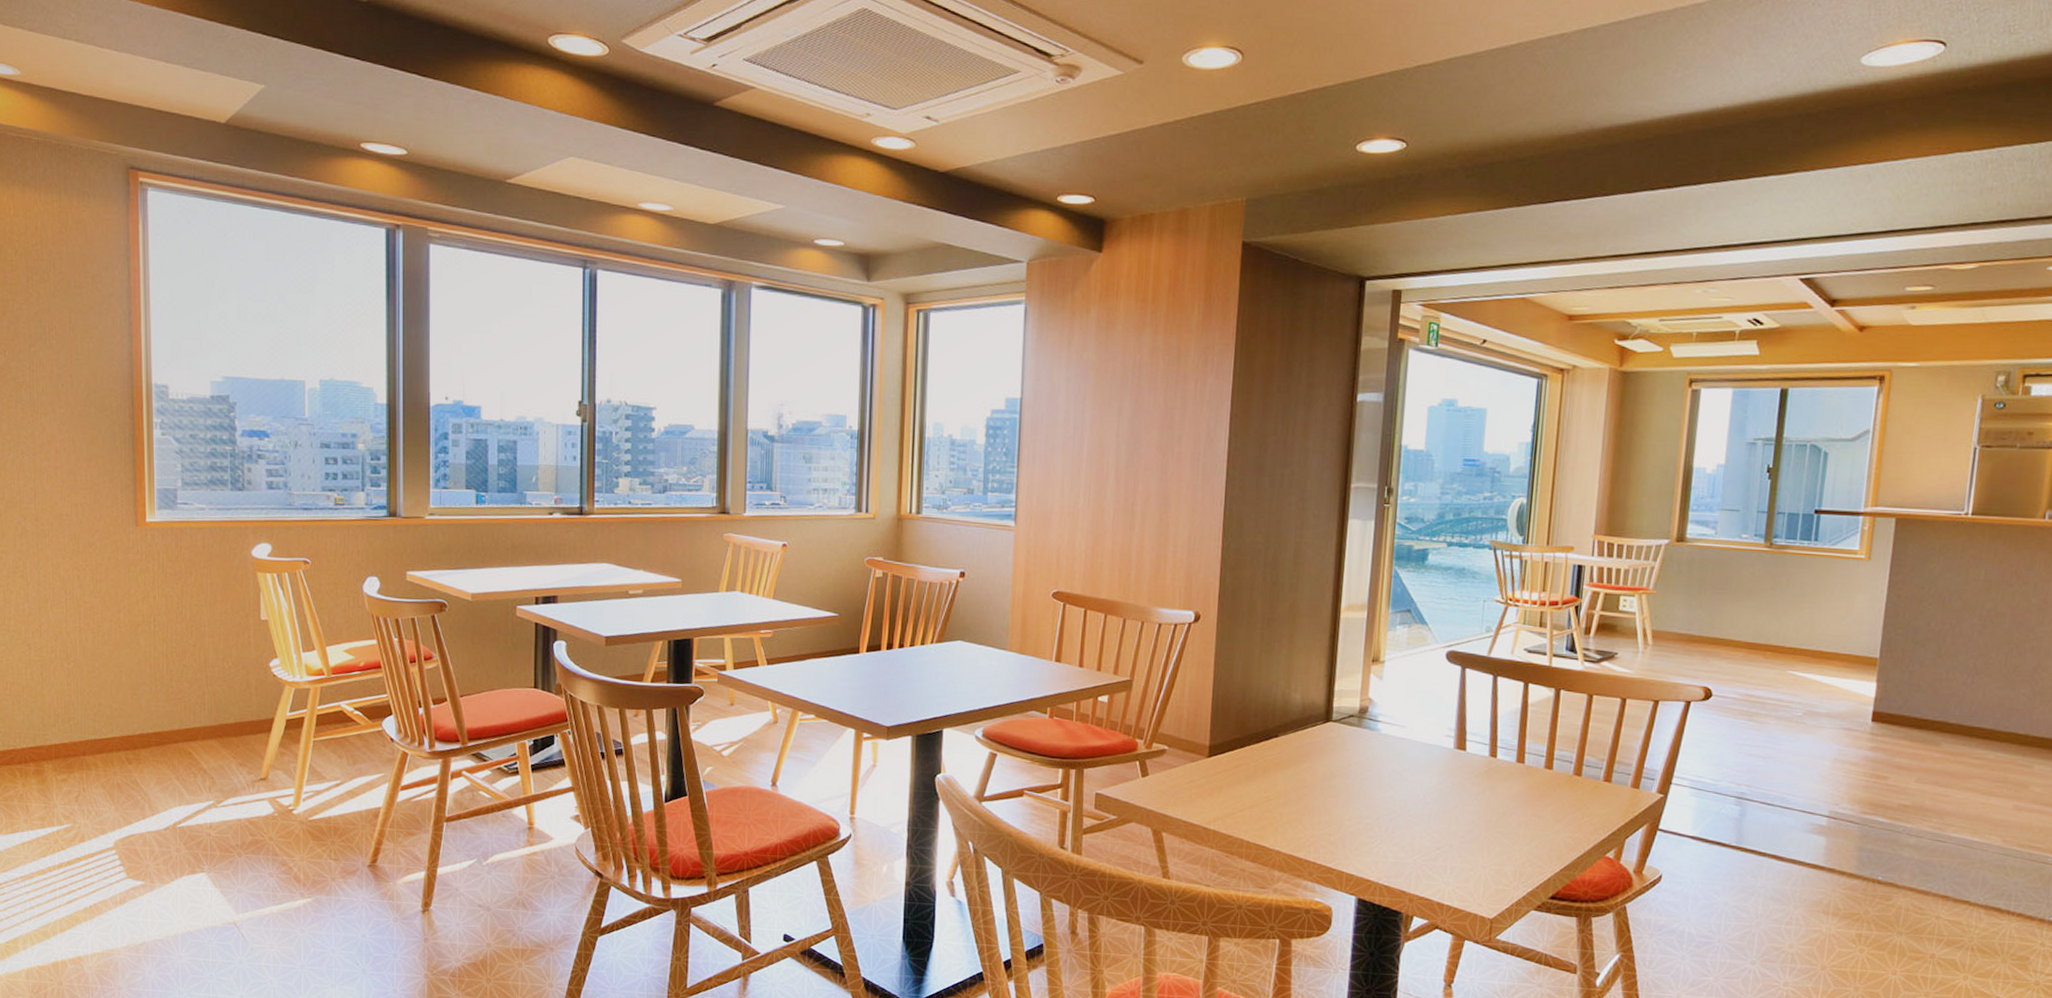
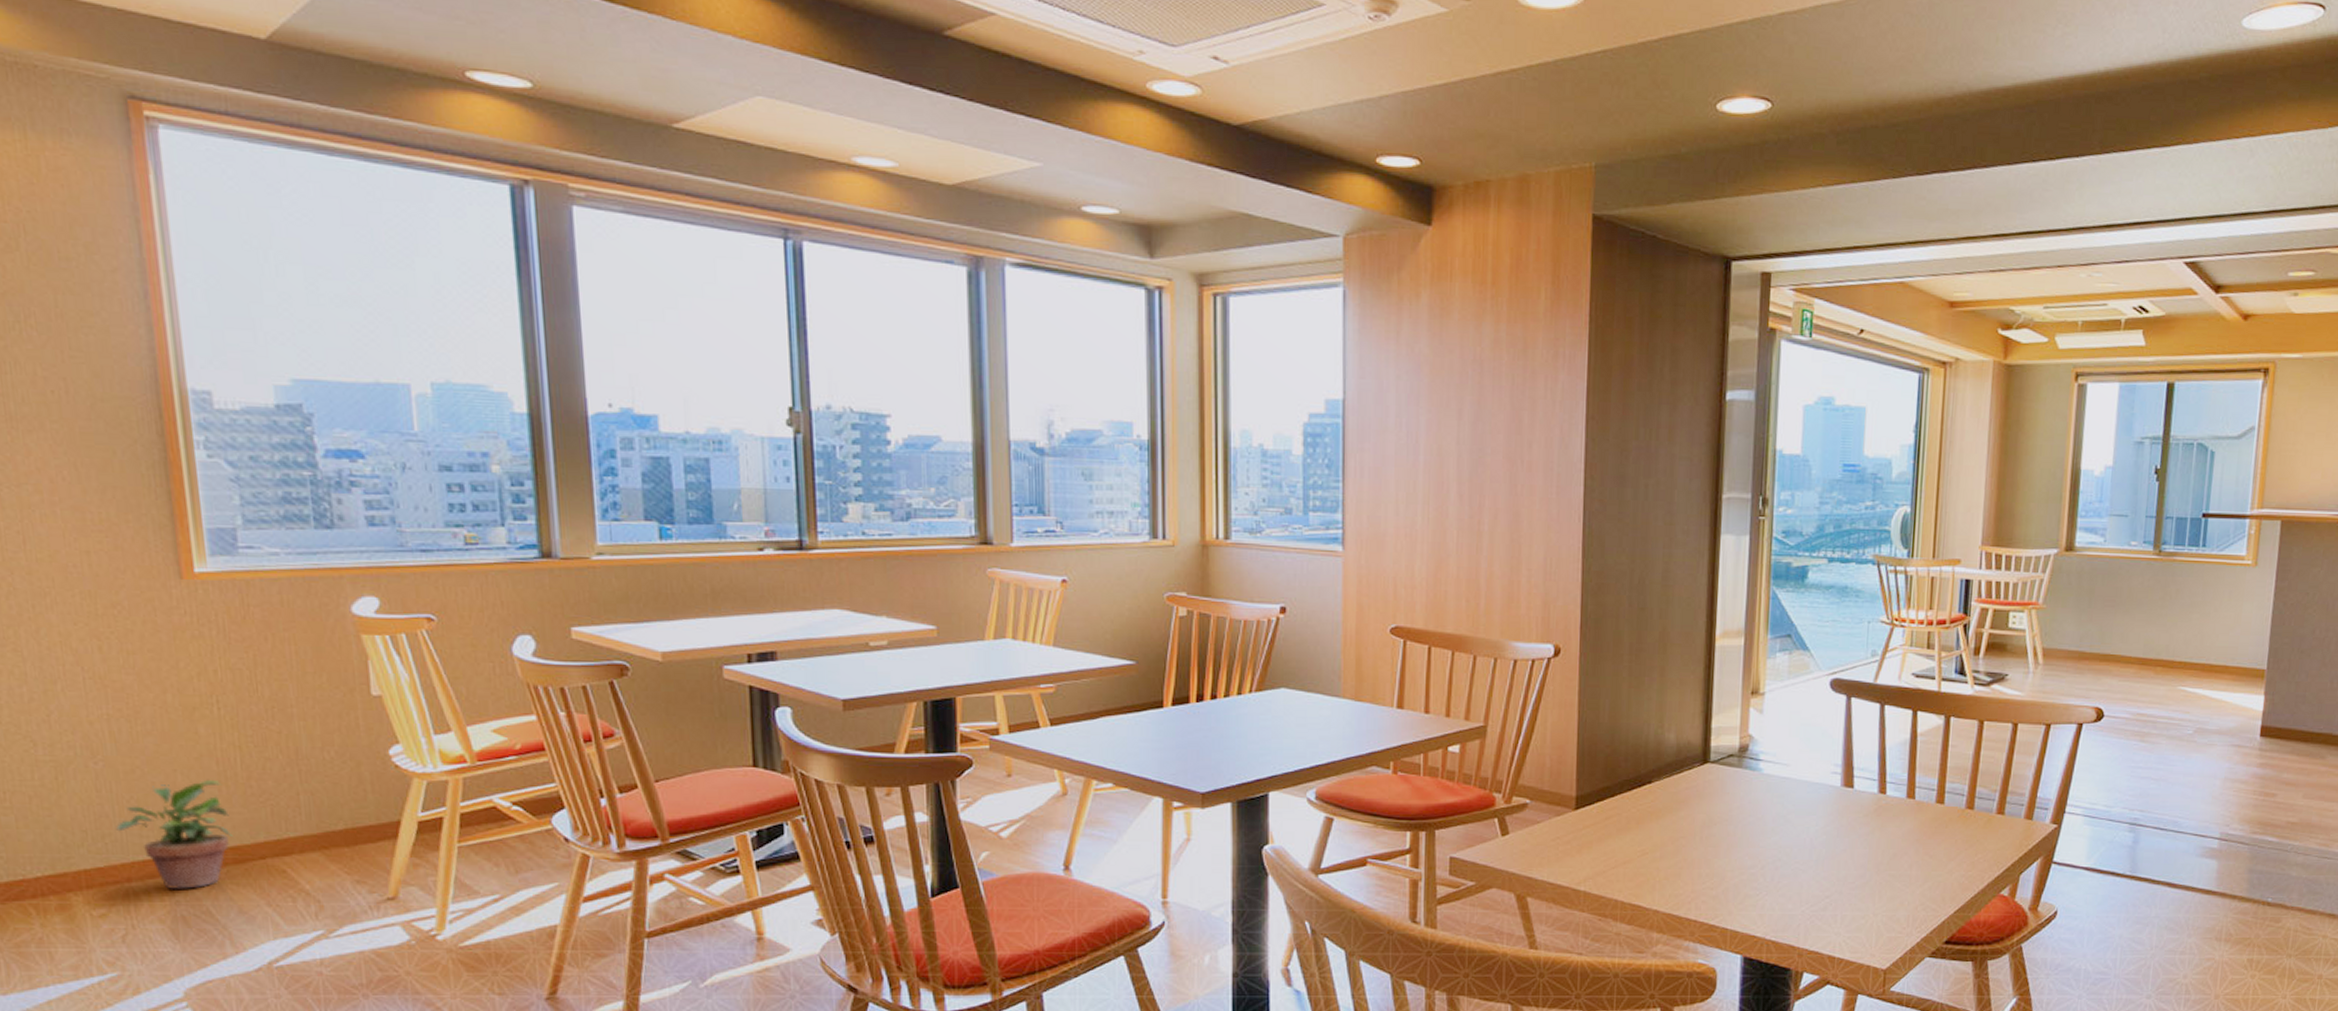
potted plant: none [78,679,157,764] -> present [116,779,233,890]

